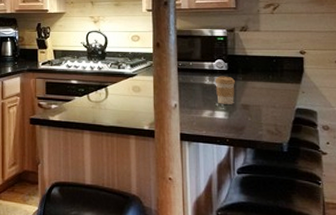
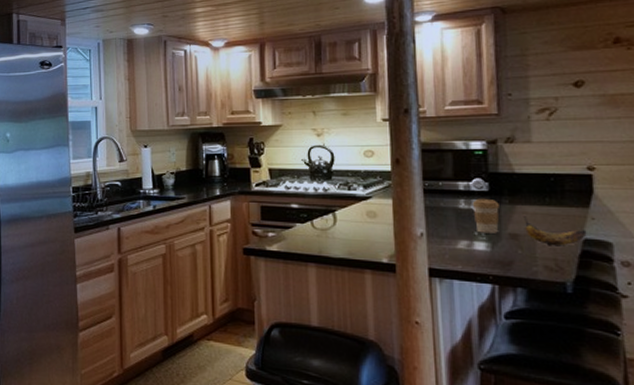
banana: none [252,89,299,113] -> present [522,214,587,245]

